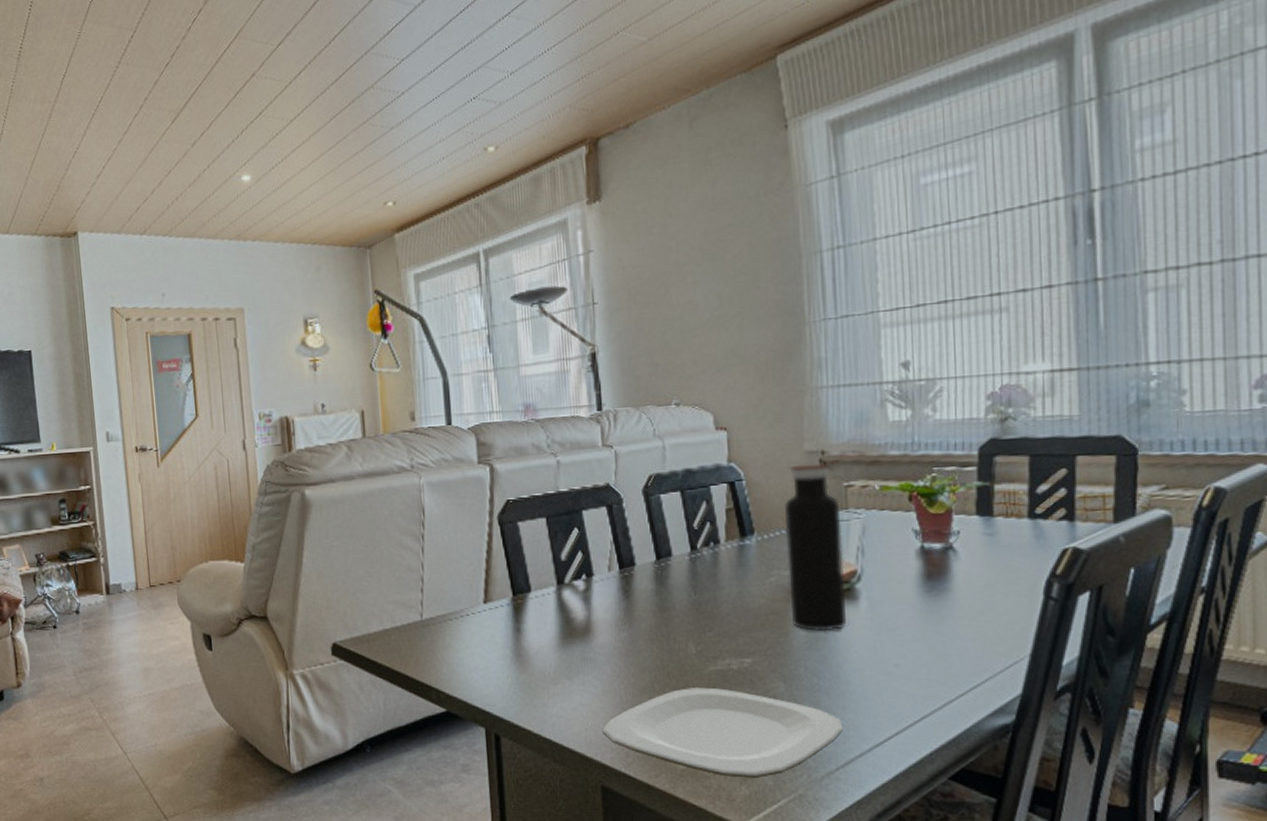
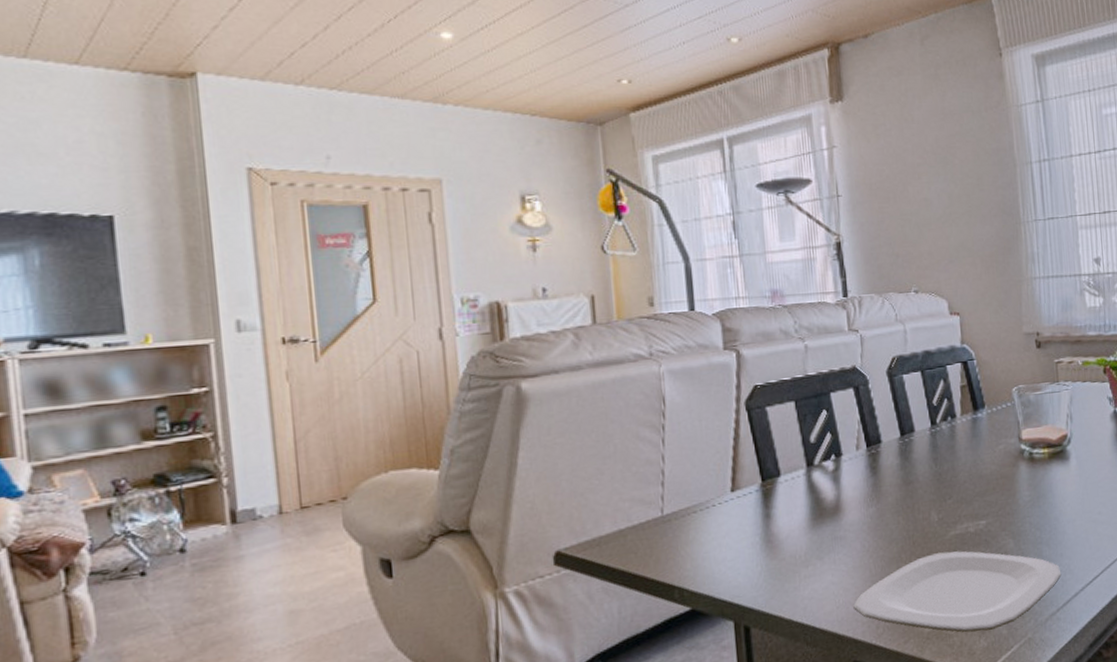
water bottle: present [783,463,846,632] -> none [1008,343,1061,491]

